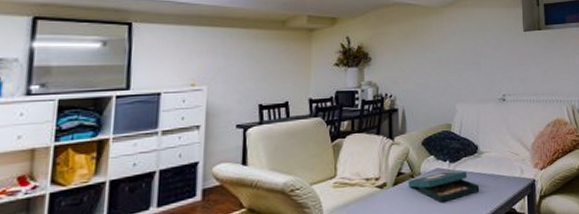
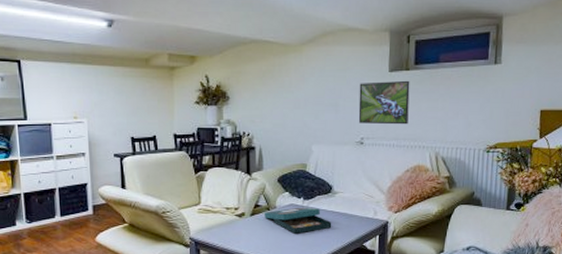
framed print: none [498,39,545,81] -> present [358,80,410,125]

